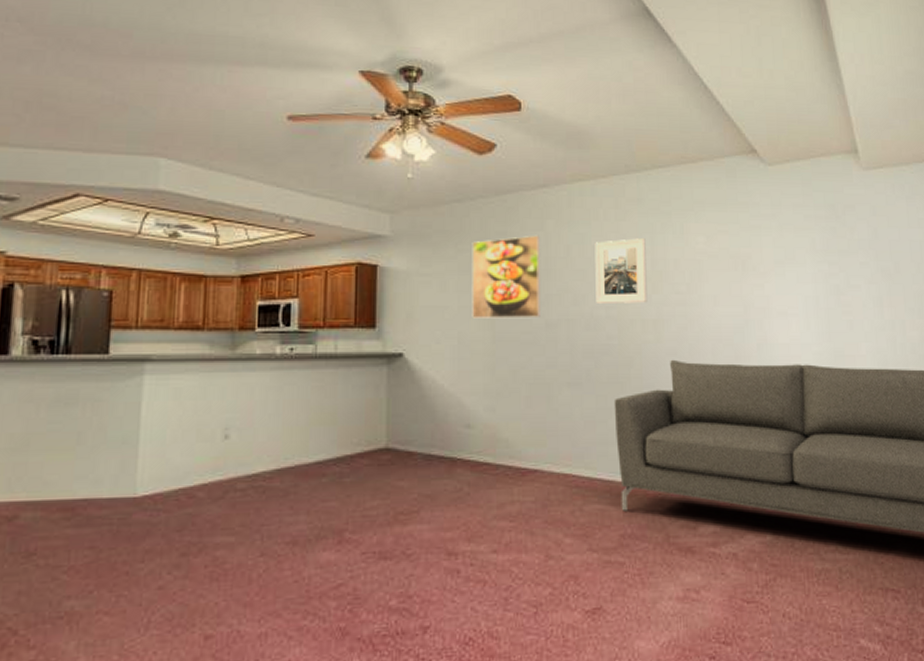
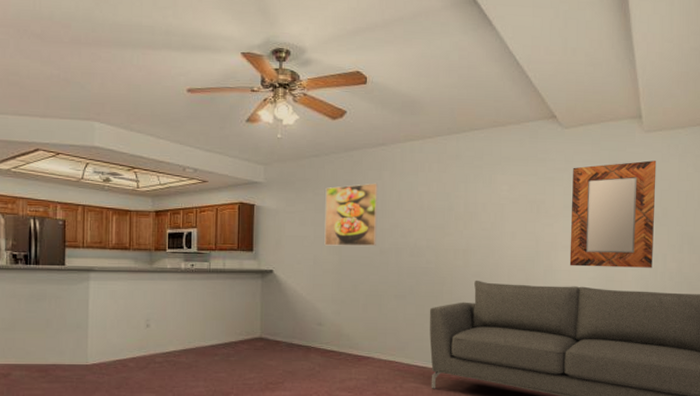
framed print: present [595,238,648,305] -> none [419,186,461,237]
home mirror: none [782,204,890,339] -> present [569,160,657,268]

